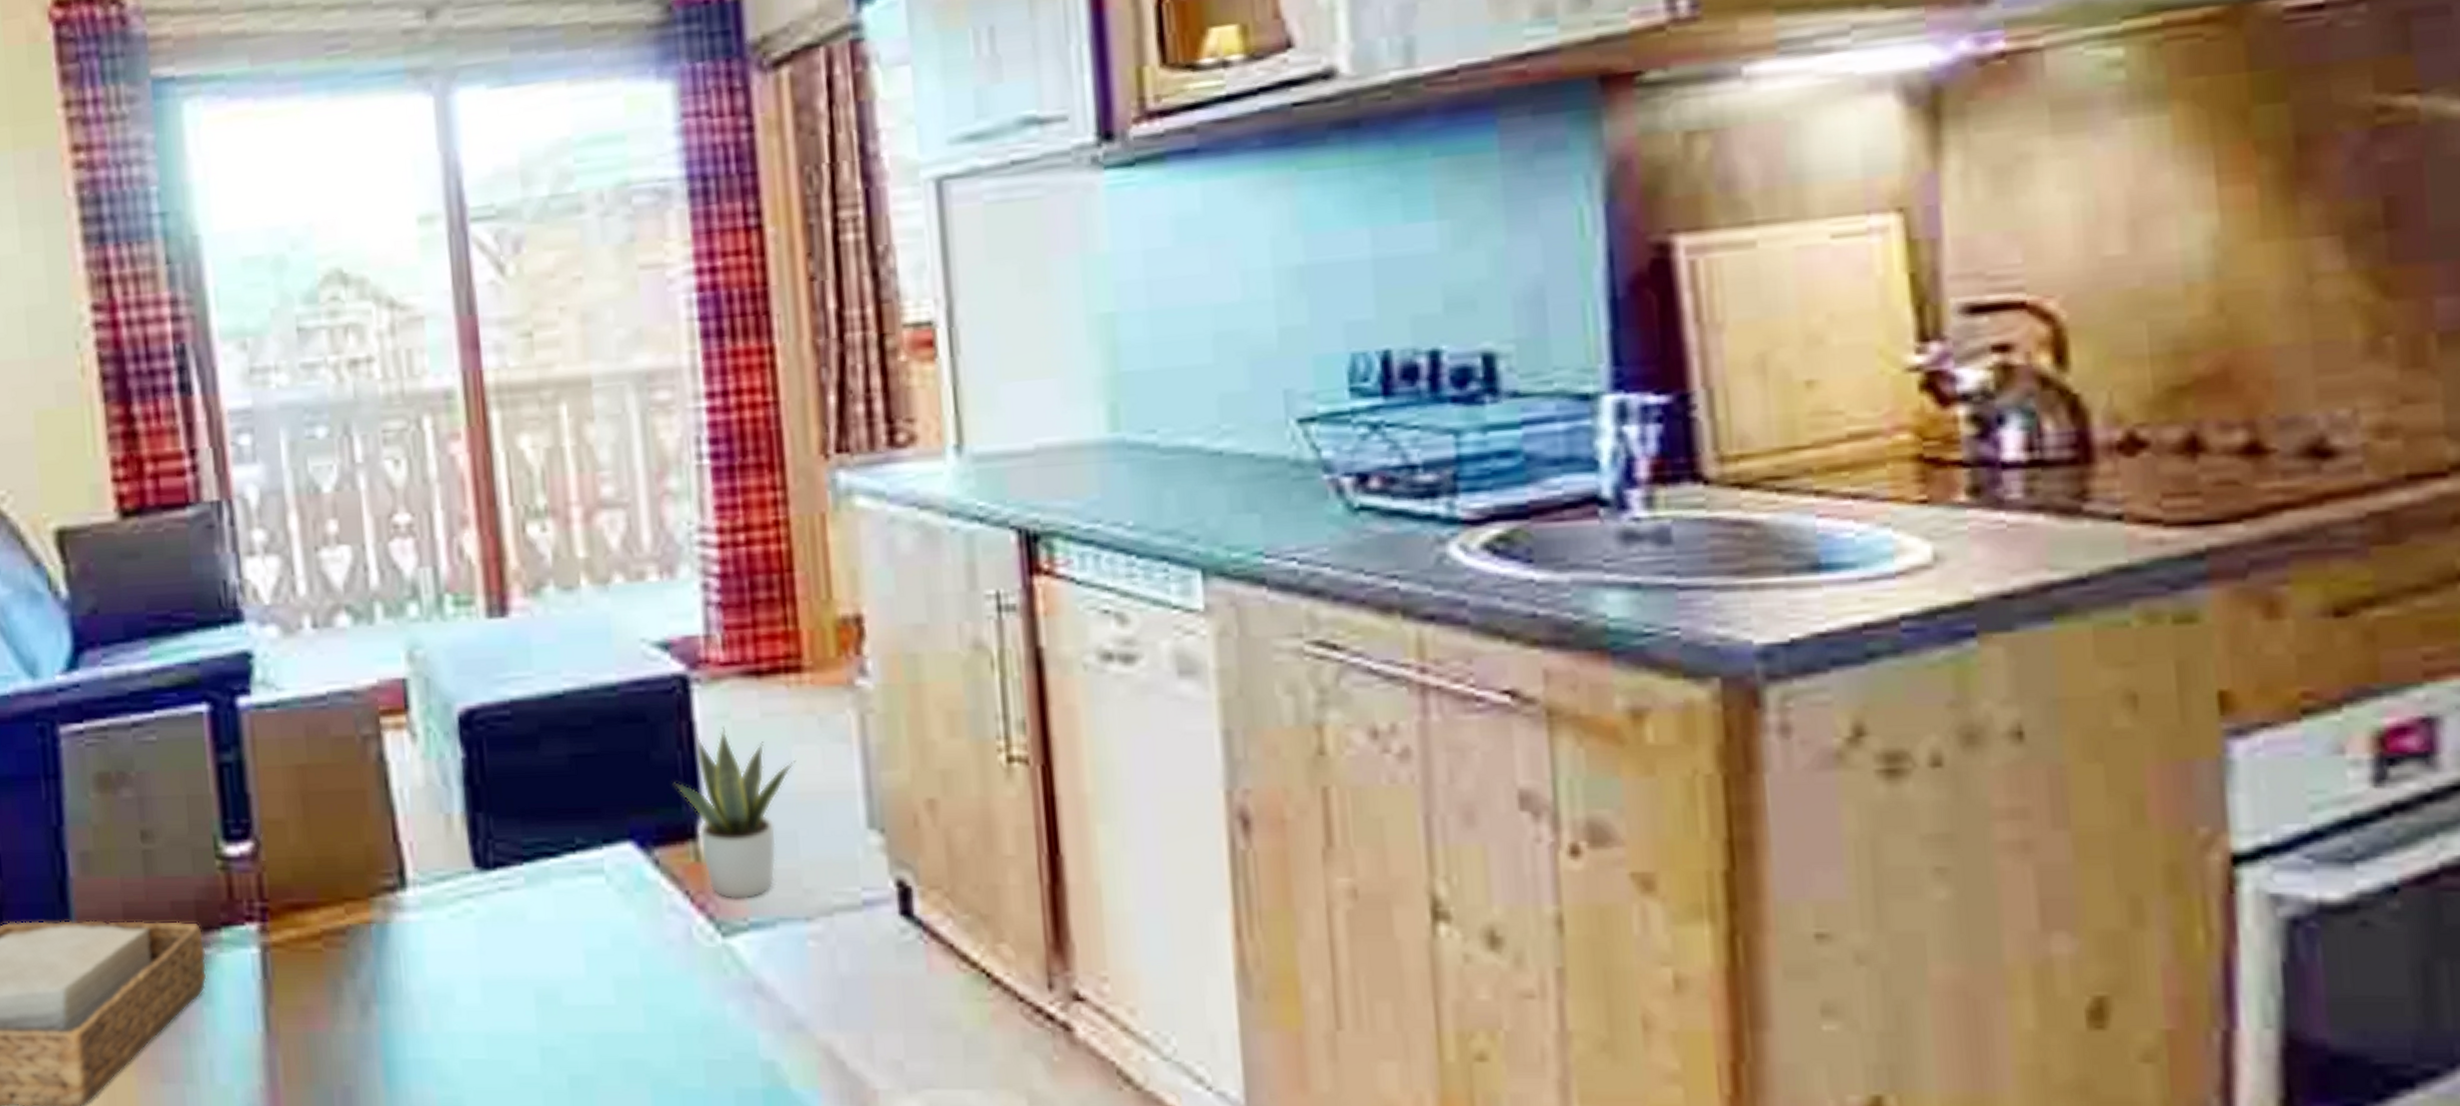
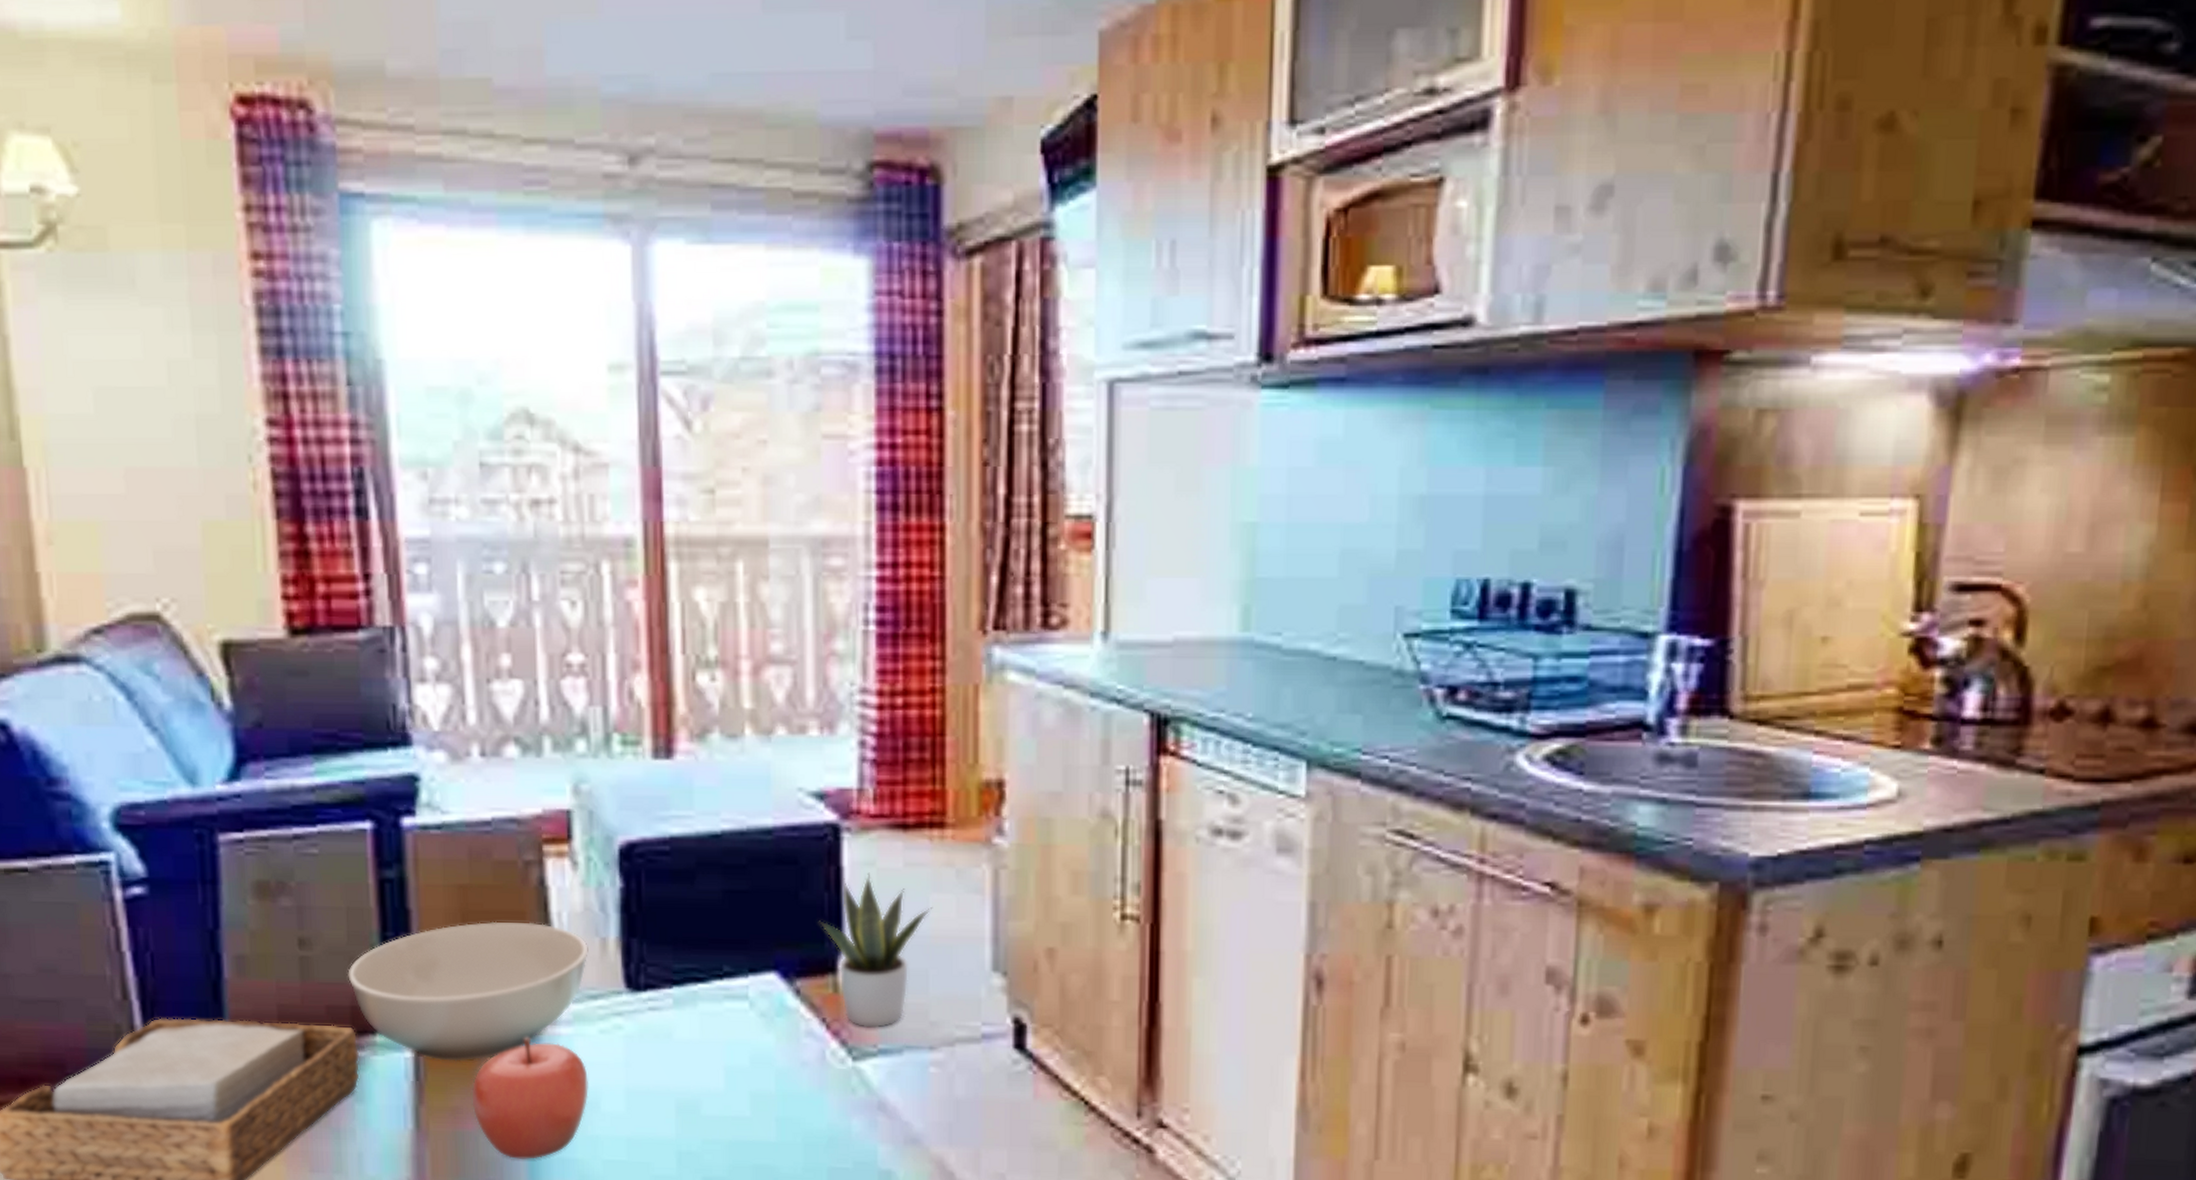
bowl: none [190,801,433,956] -> present [347,921,589,1062]
fruit: none [321,926,443,1061] -> present [472,1037,589,1160]

